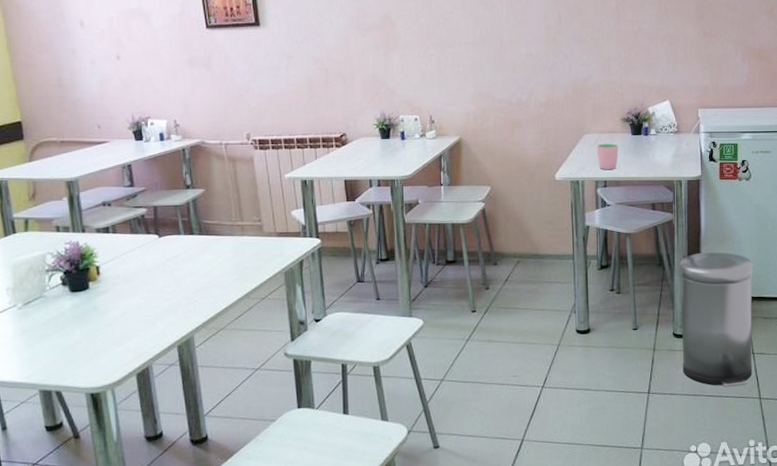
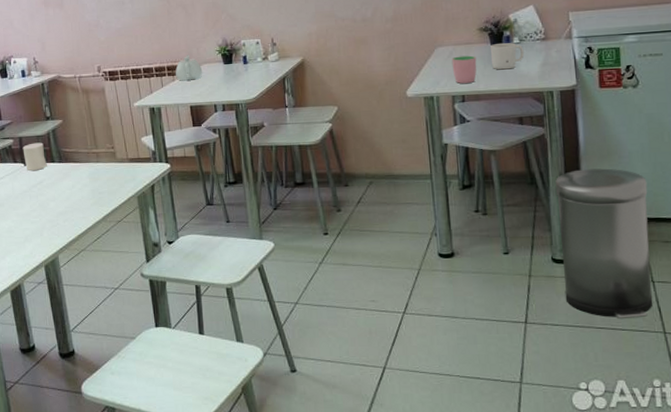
cup: none [157,212,185,244] -> present [22,142,47,172]
teapot: none [331,127,359,154] -> present [175,54,203,81]
mug: none [630,134,660,159] -> present [490,43,525,70]

